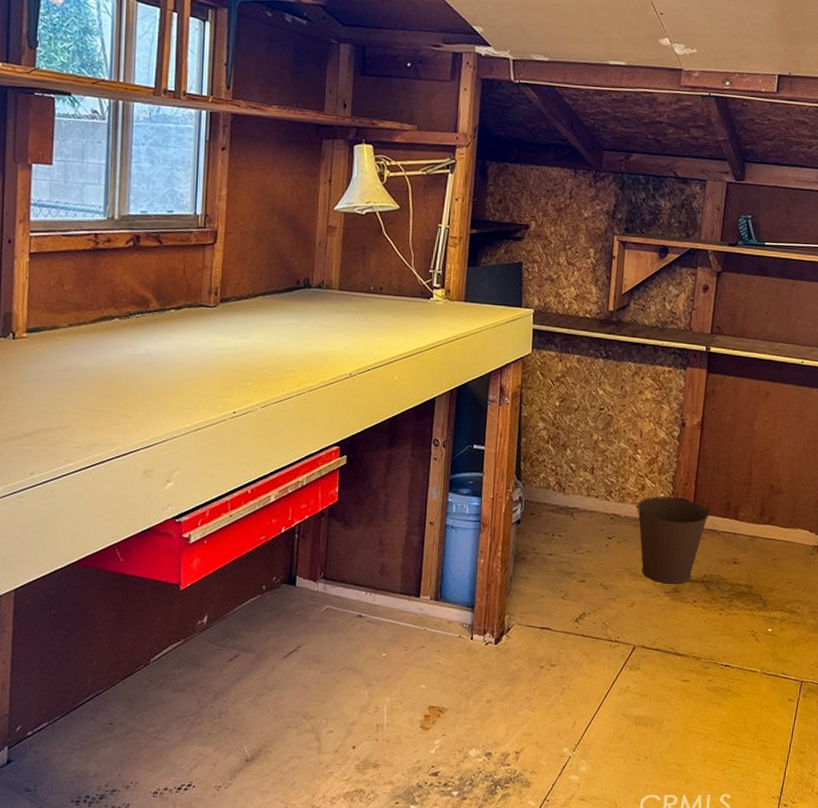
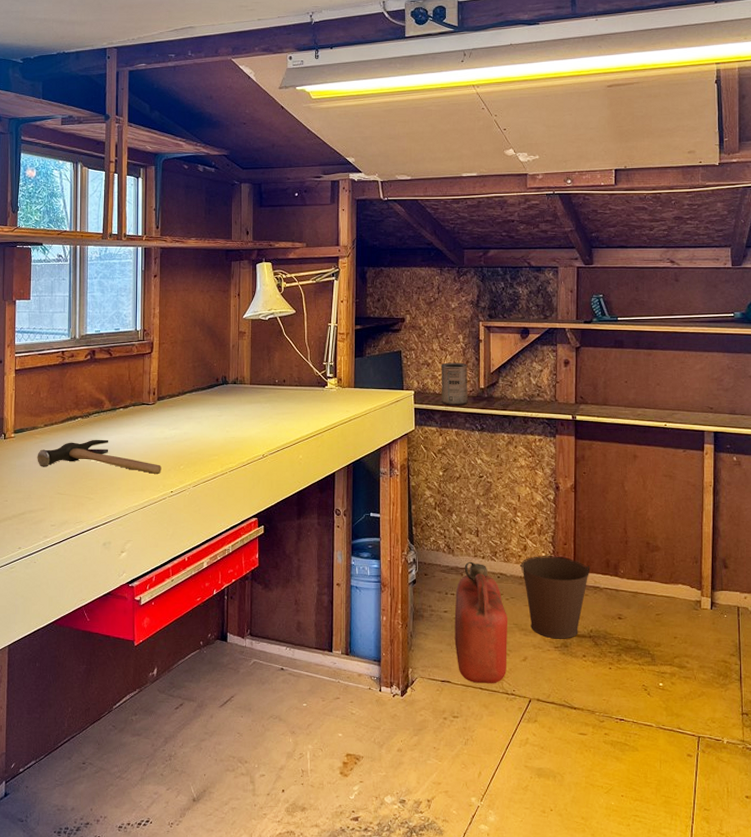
claw hammer: none [57,345,222,391] -> present [37,439,161,474]
fuel can: none [558,501,618,631] -> present [454,561,507,684]
paint can: none [563,279,597,329] -> present [440,362,468,406]

